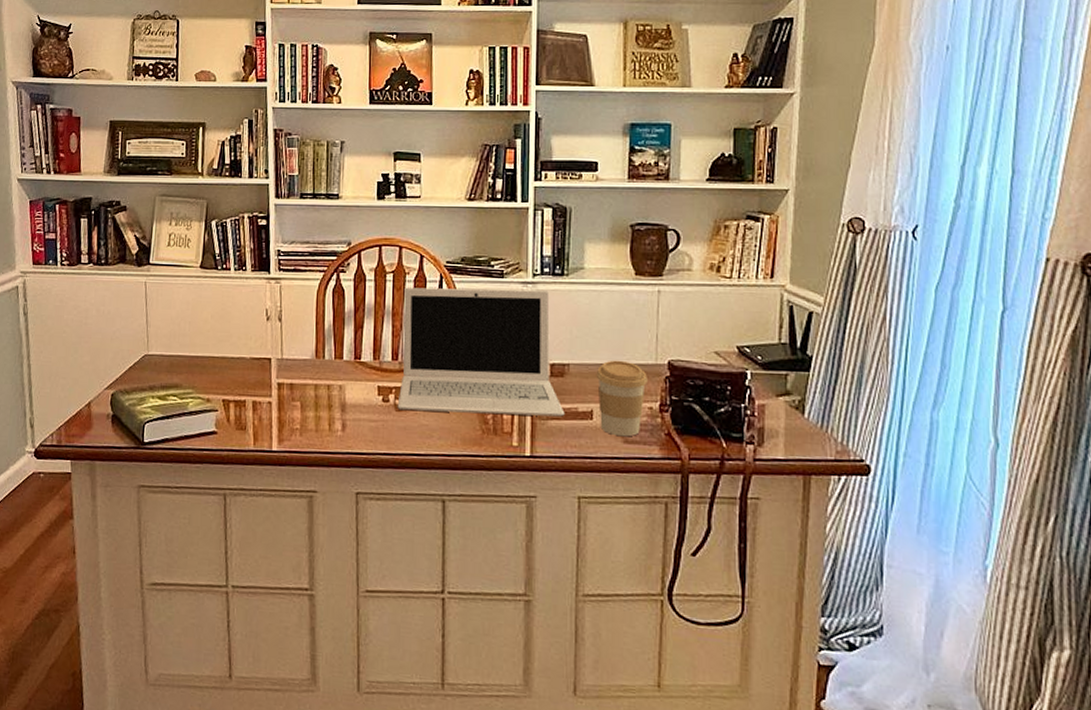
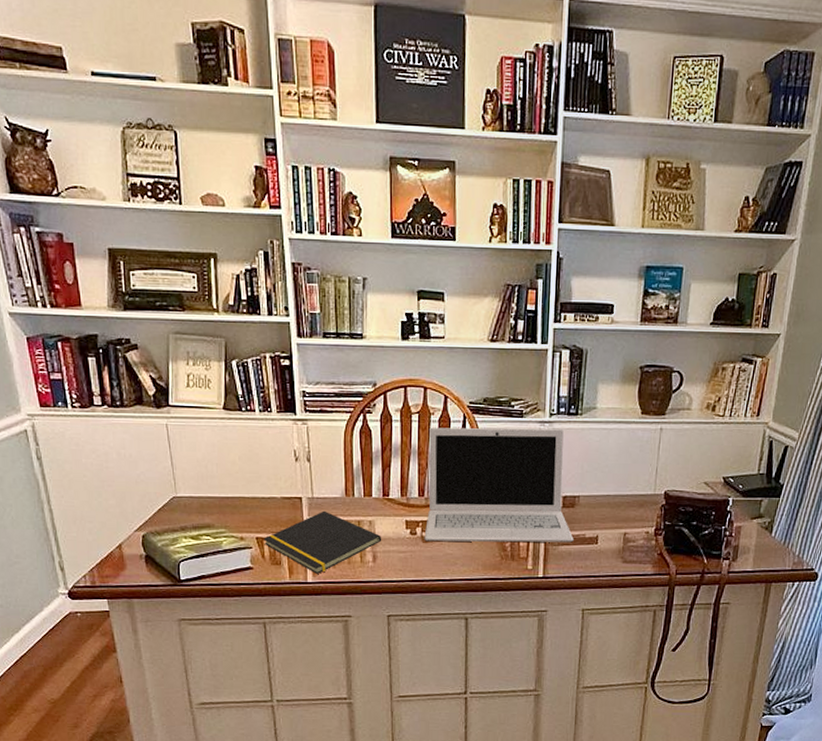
notepad: none [229,373,352,442] -> present [263,510,382,574]
coffee cup: present [596,360,647,437] -> none [602,491,646,558]

